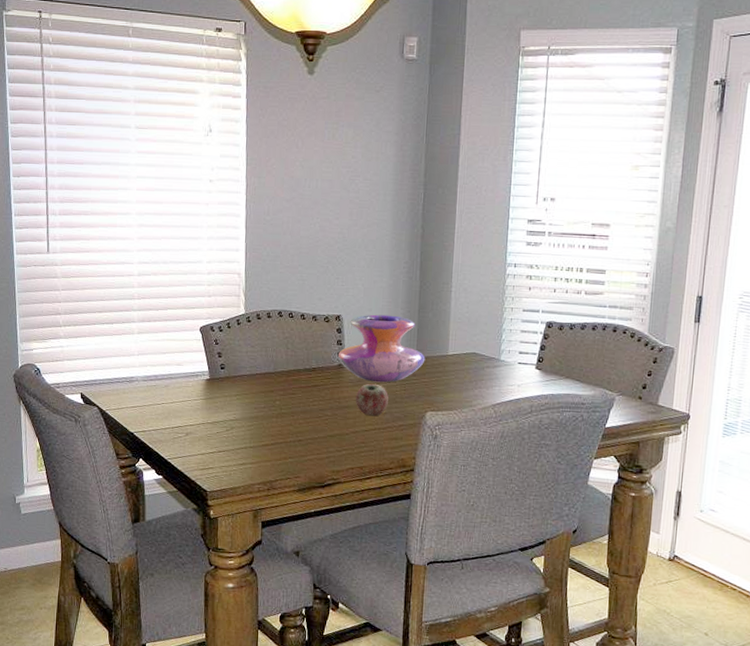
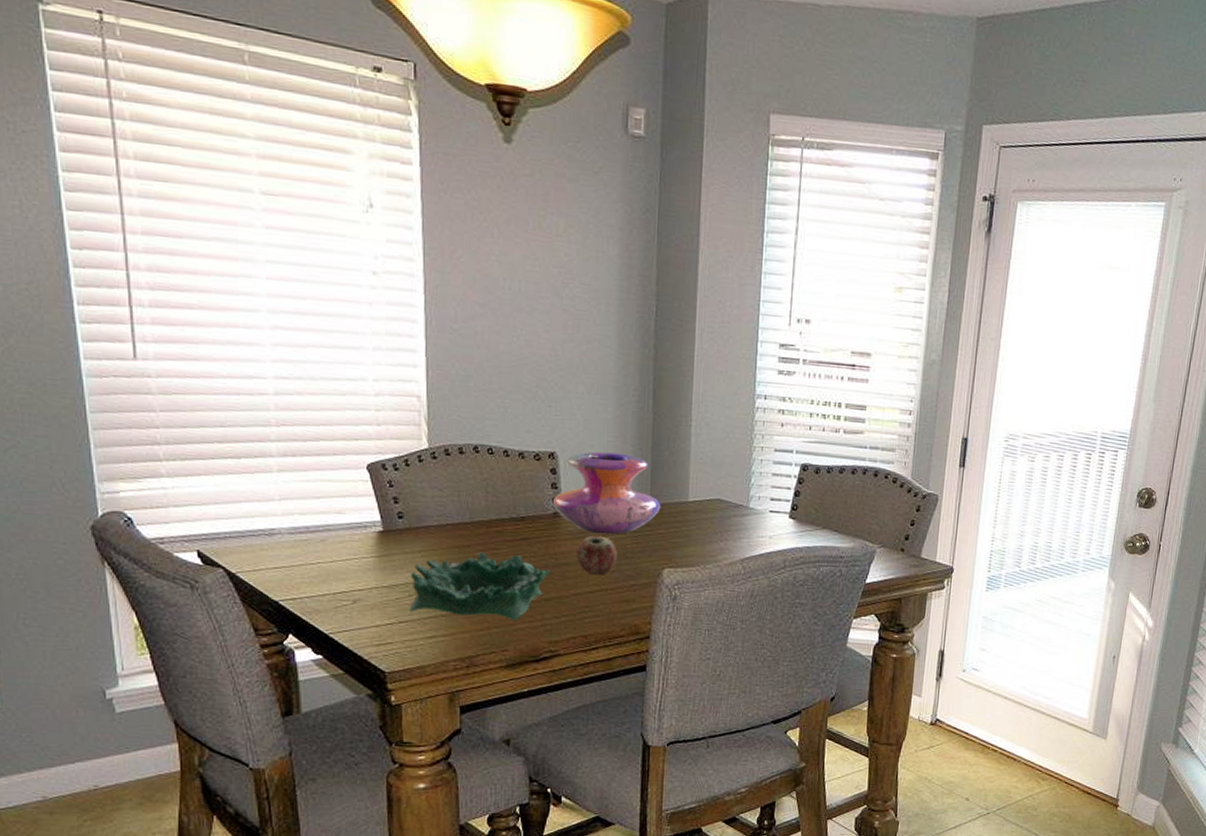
decorative bowl: none [226,396,334,454] -> present [409,552,550,622]

